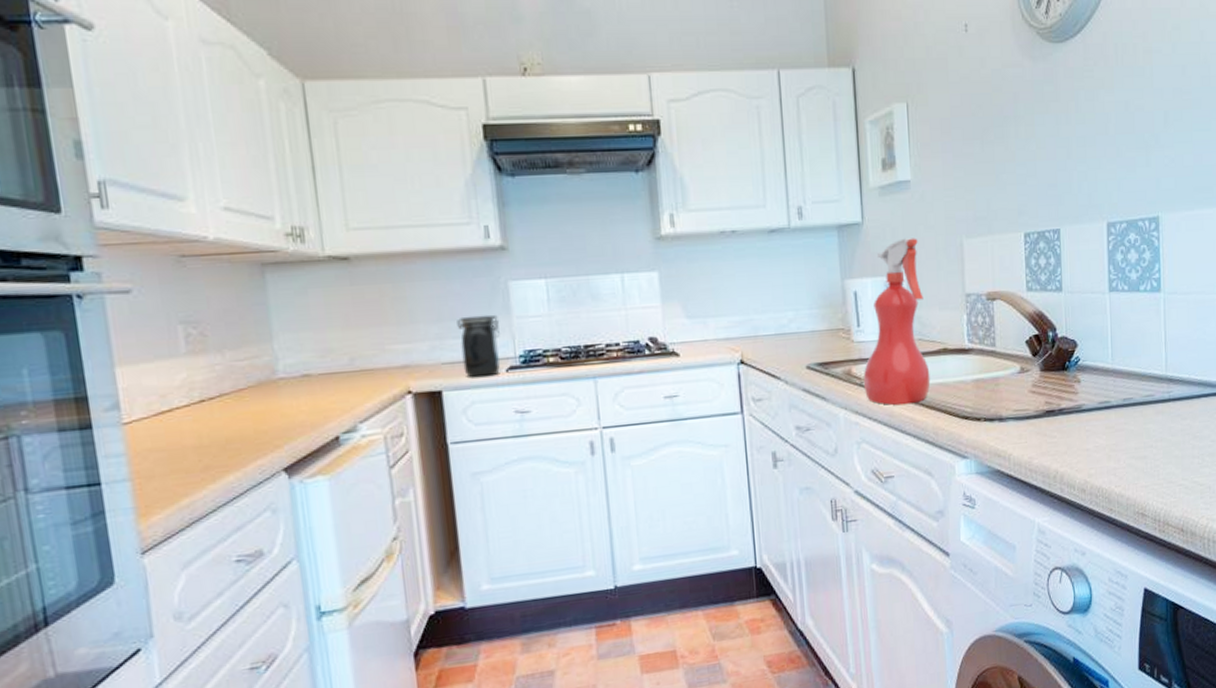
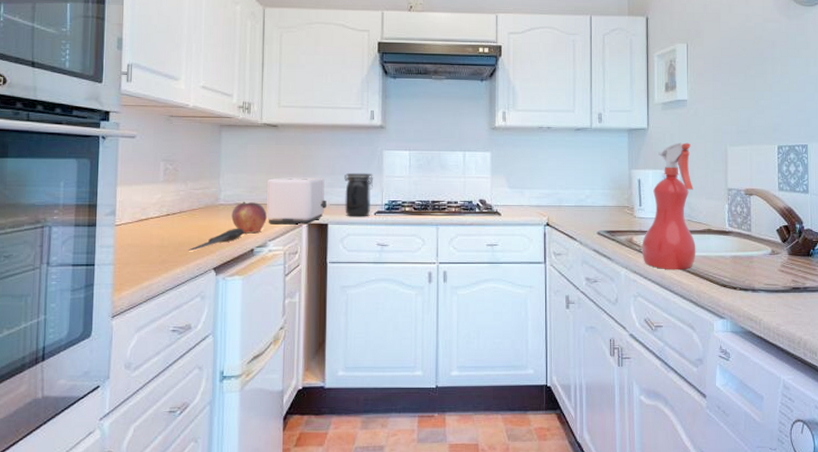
knife: none [241,408,322,449] -> present [188,228,244,251]
fruit: none [298,371,352,416] -> present [231,201,267,234]
toaster: none [344,327,437,400] -> present [266,177,326,225]

